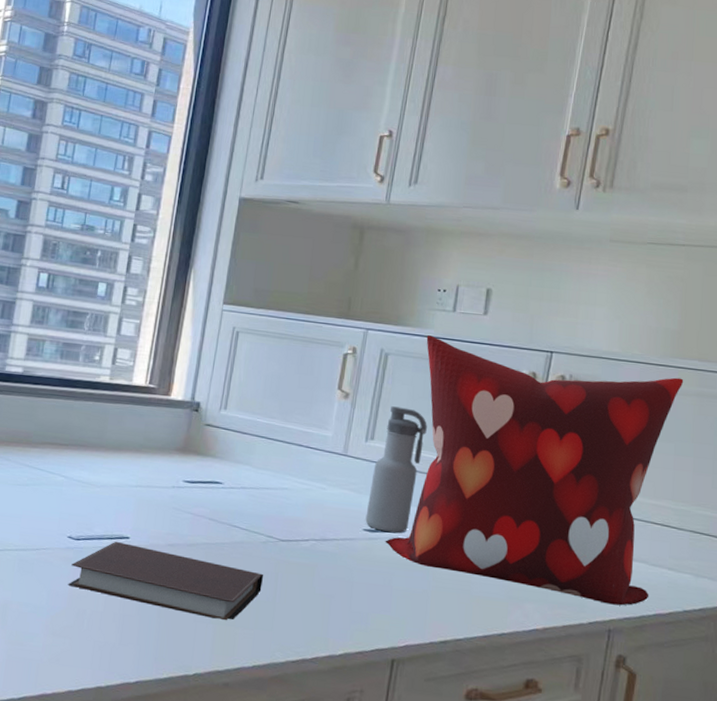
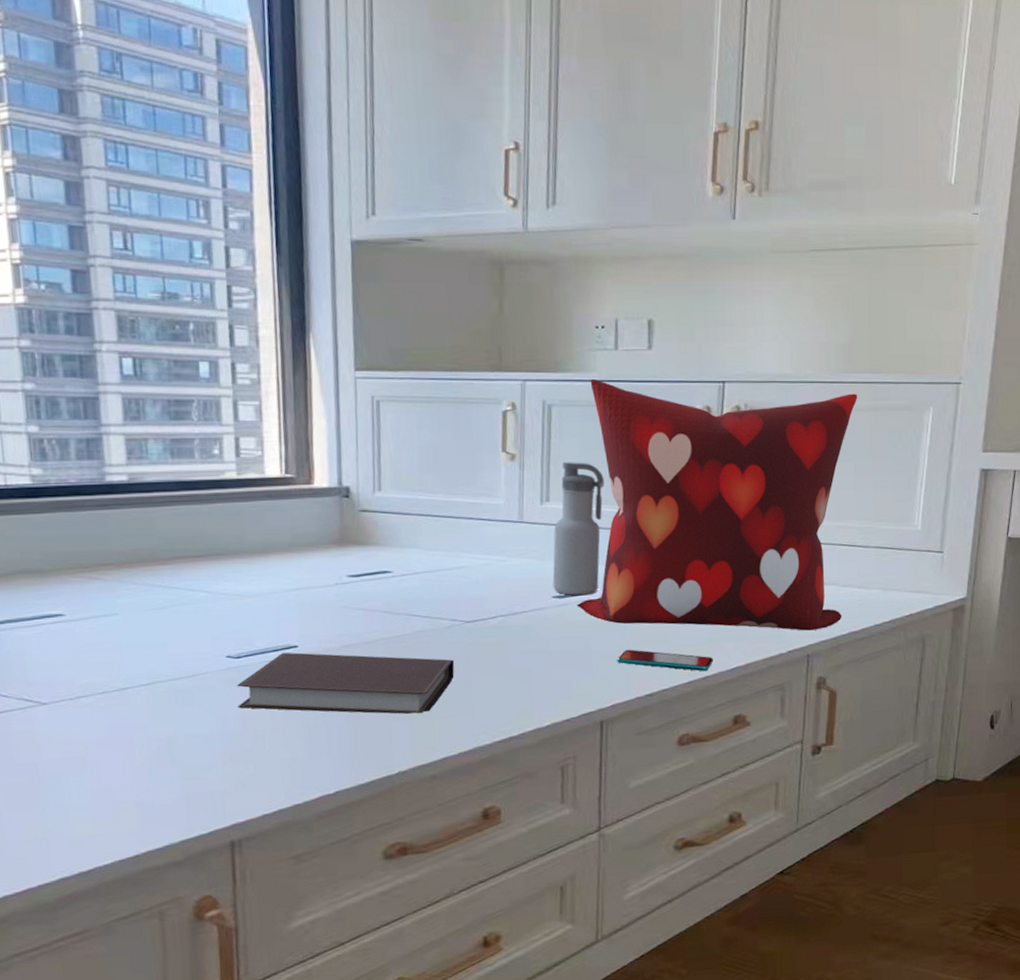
smartphone: none [416,592,512,629] -> present [617,649,714,672]

